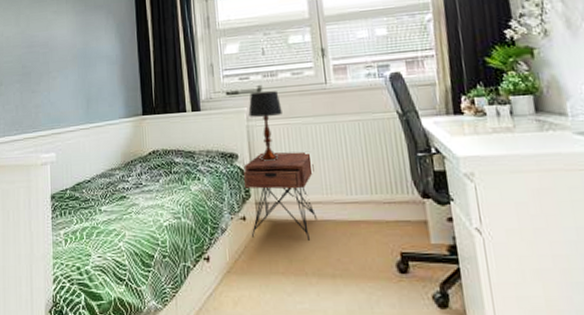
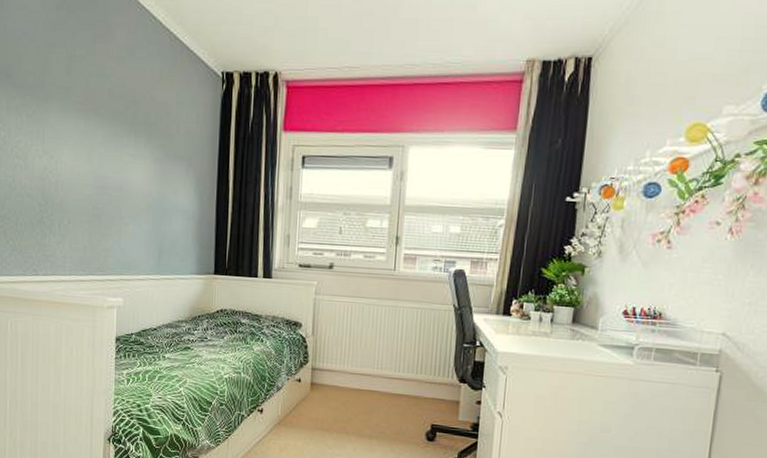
nightstand: present [244,151,318,240] -> none [303,325,370,406]
table lamp: present [248,90,282,161] -> none [317,268,350,334]

